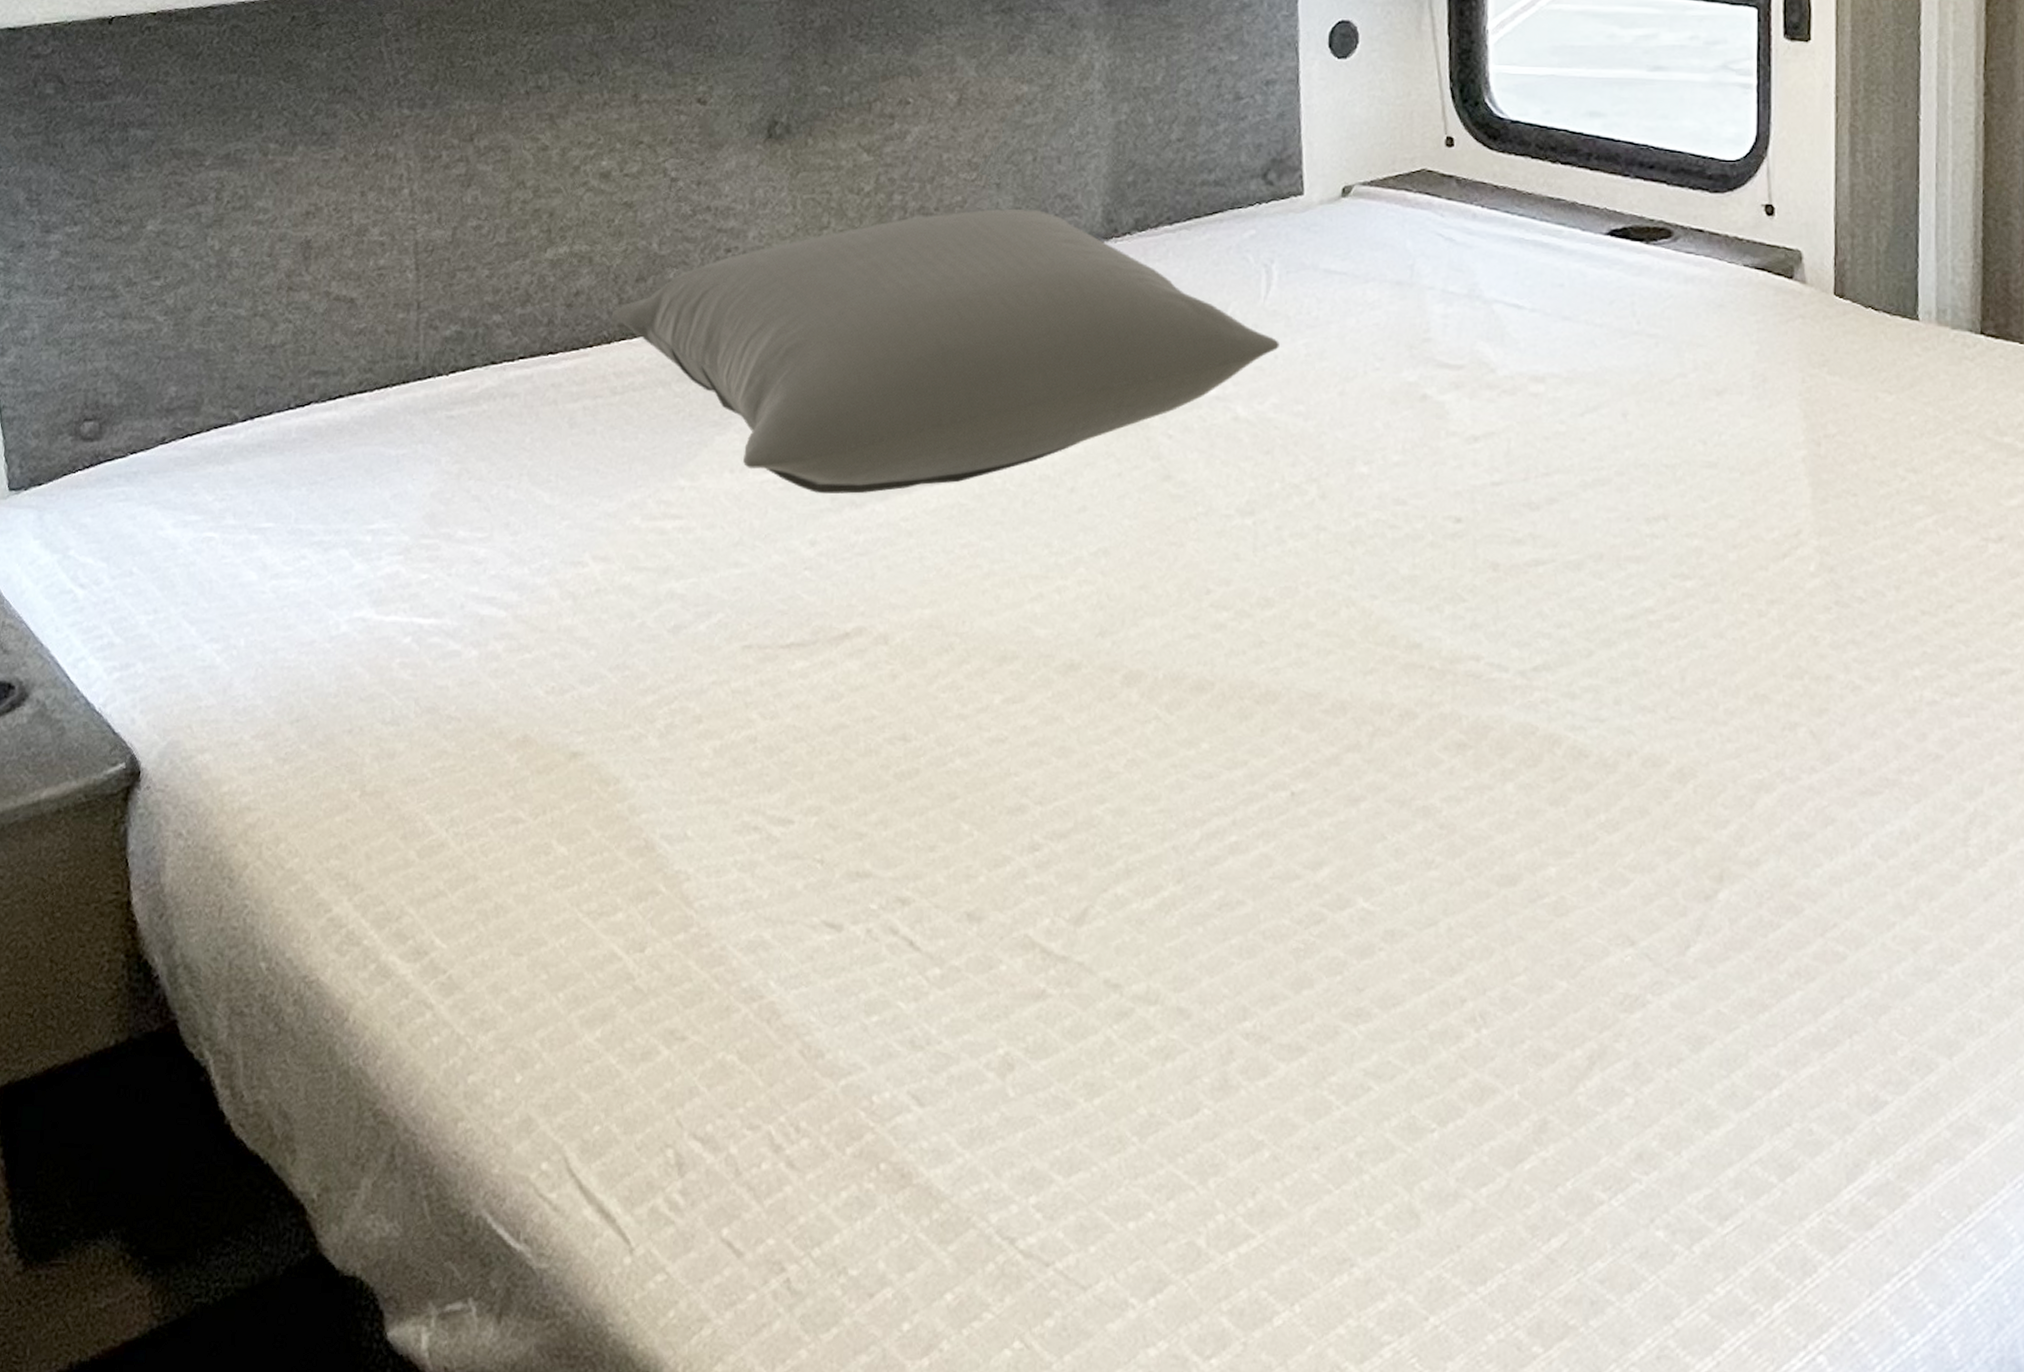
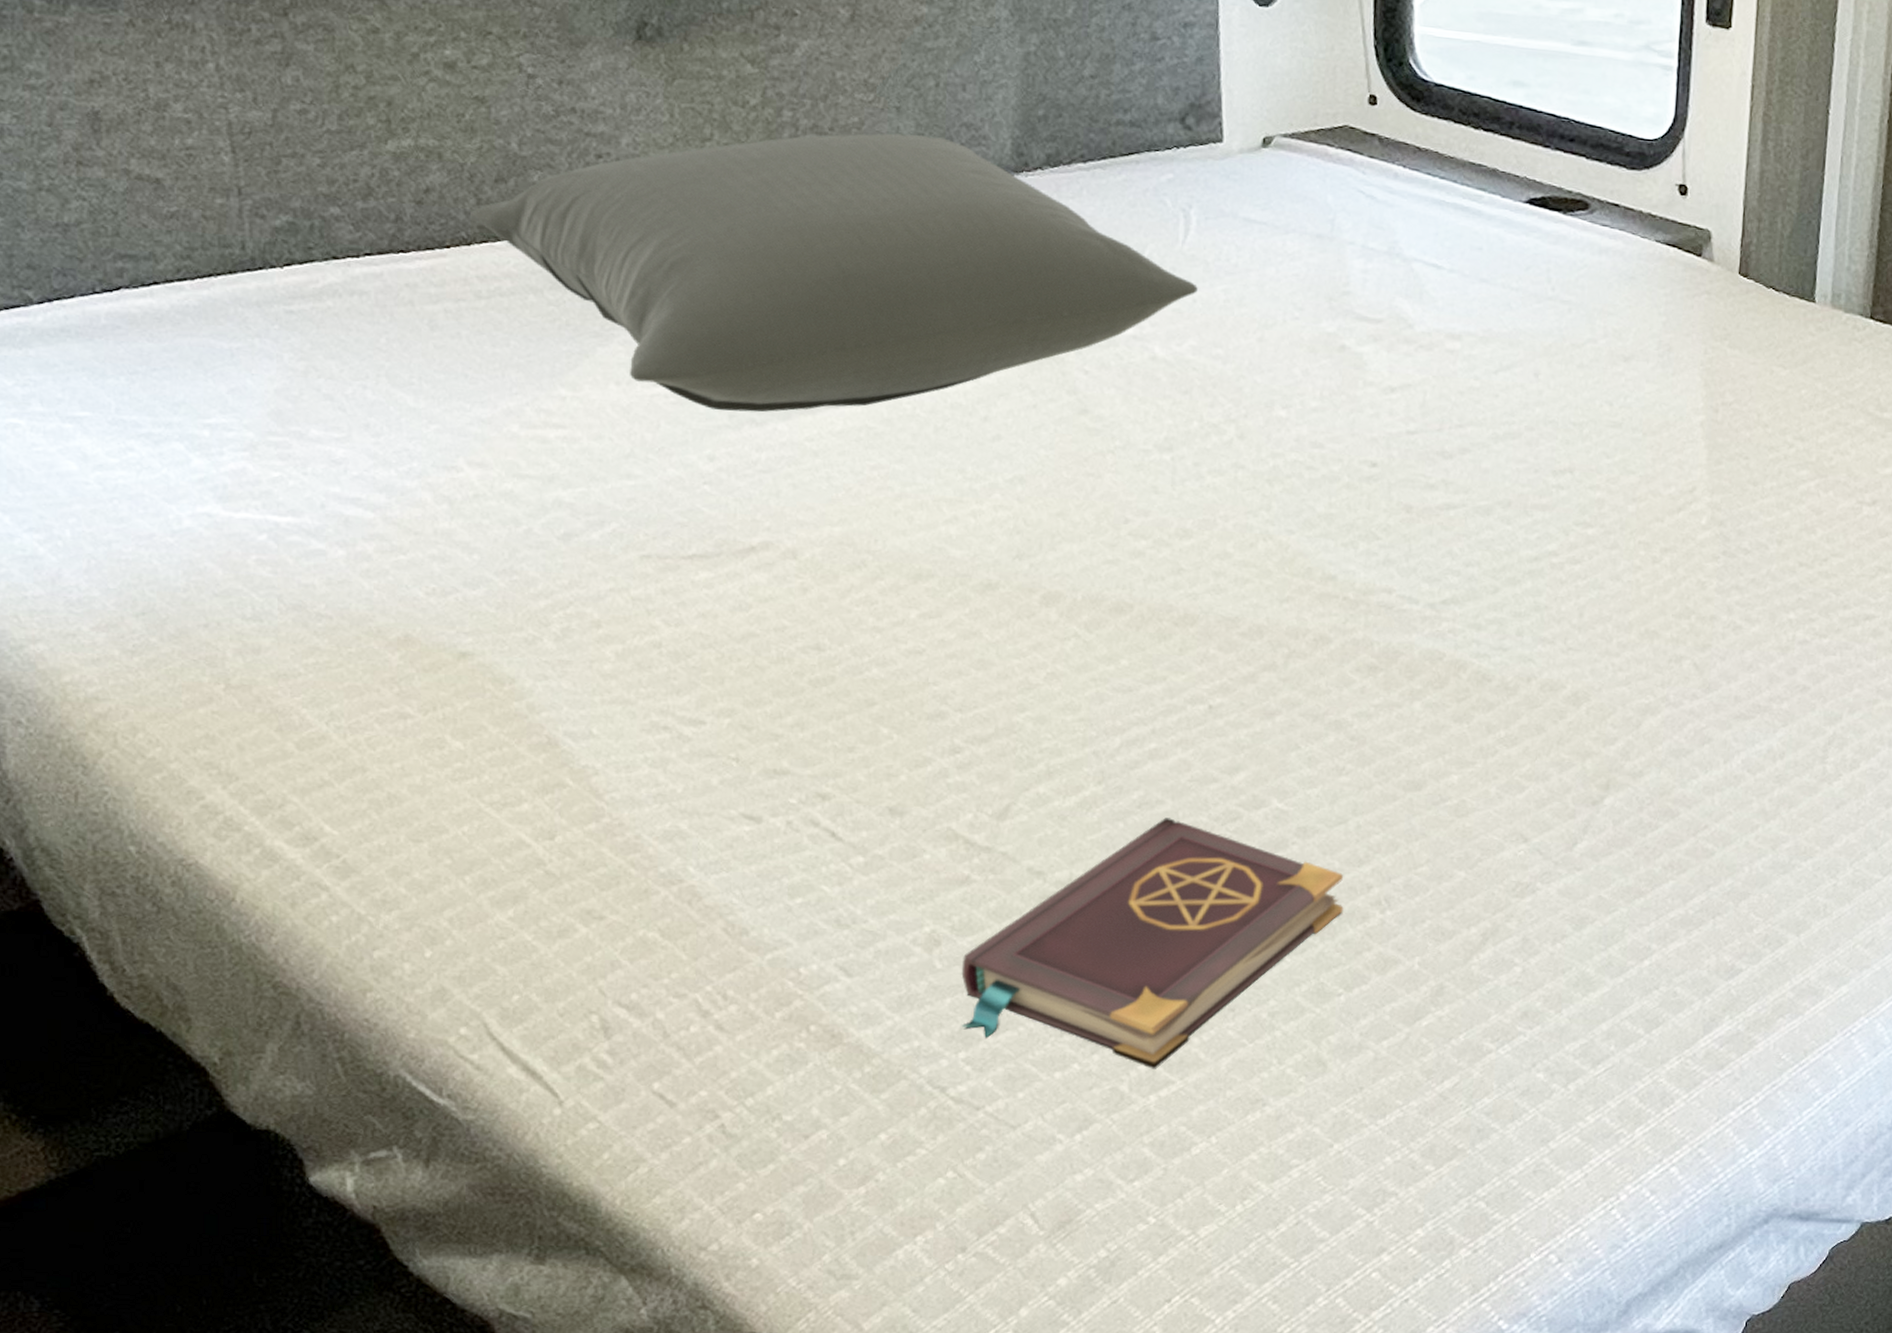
book: none [1032,921,1436,1220] -> present [961,818,1344,1069]

